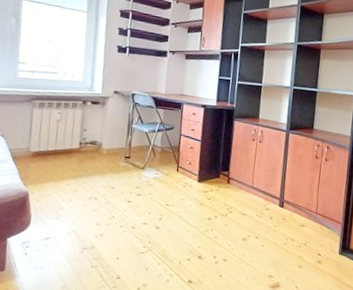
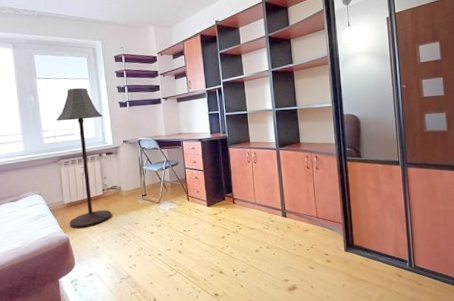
floor lamp: none [32,19,95,184] -> present [56,87,112,229]

